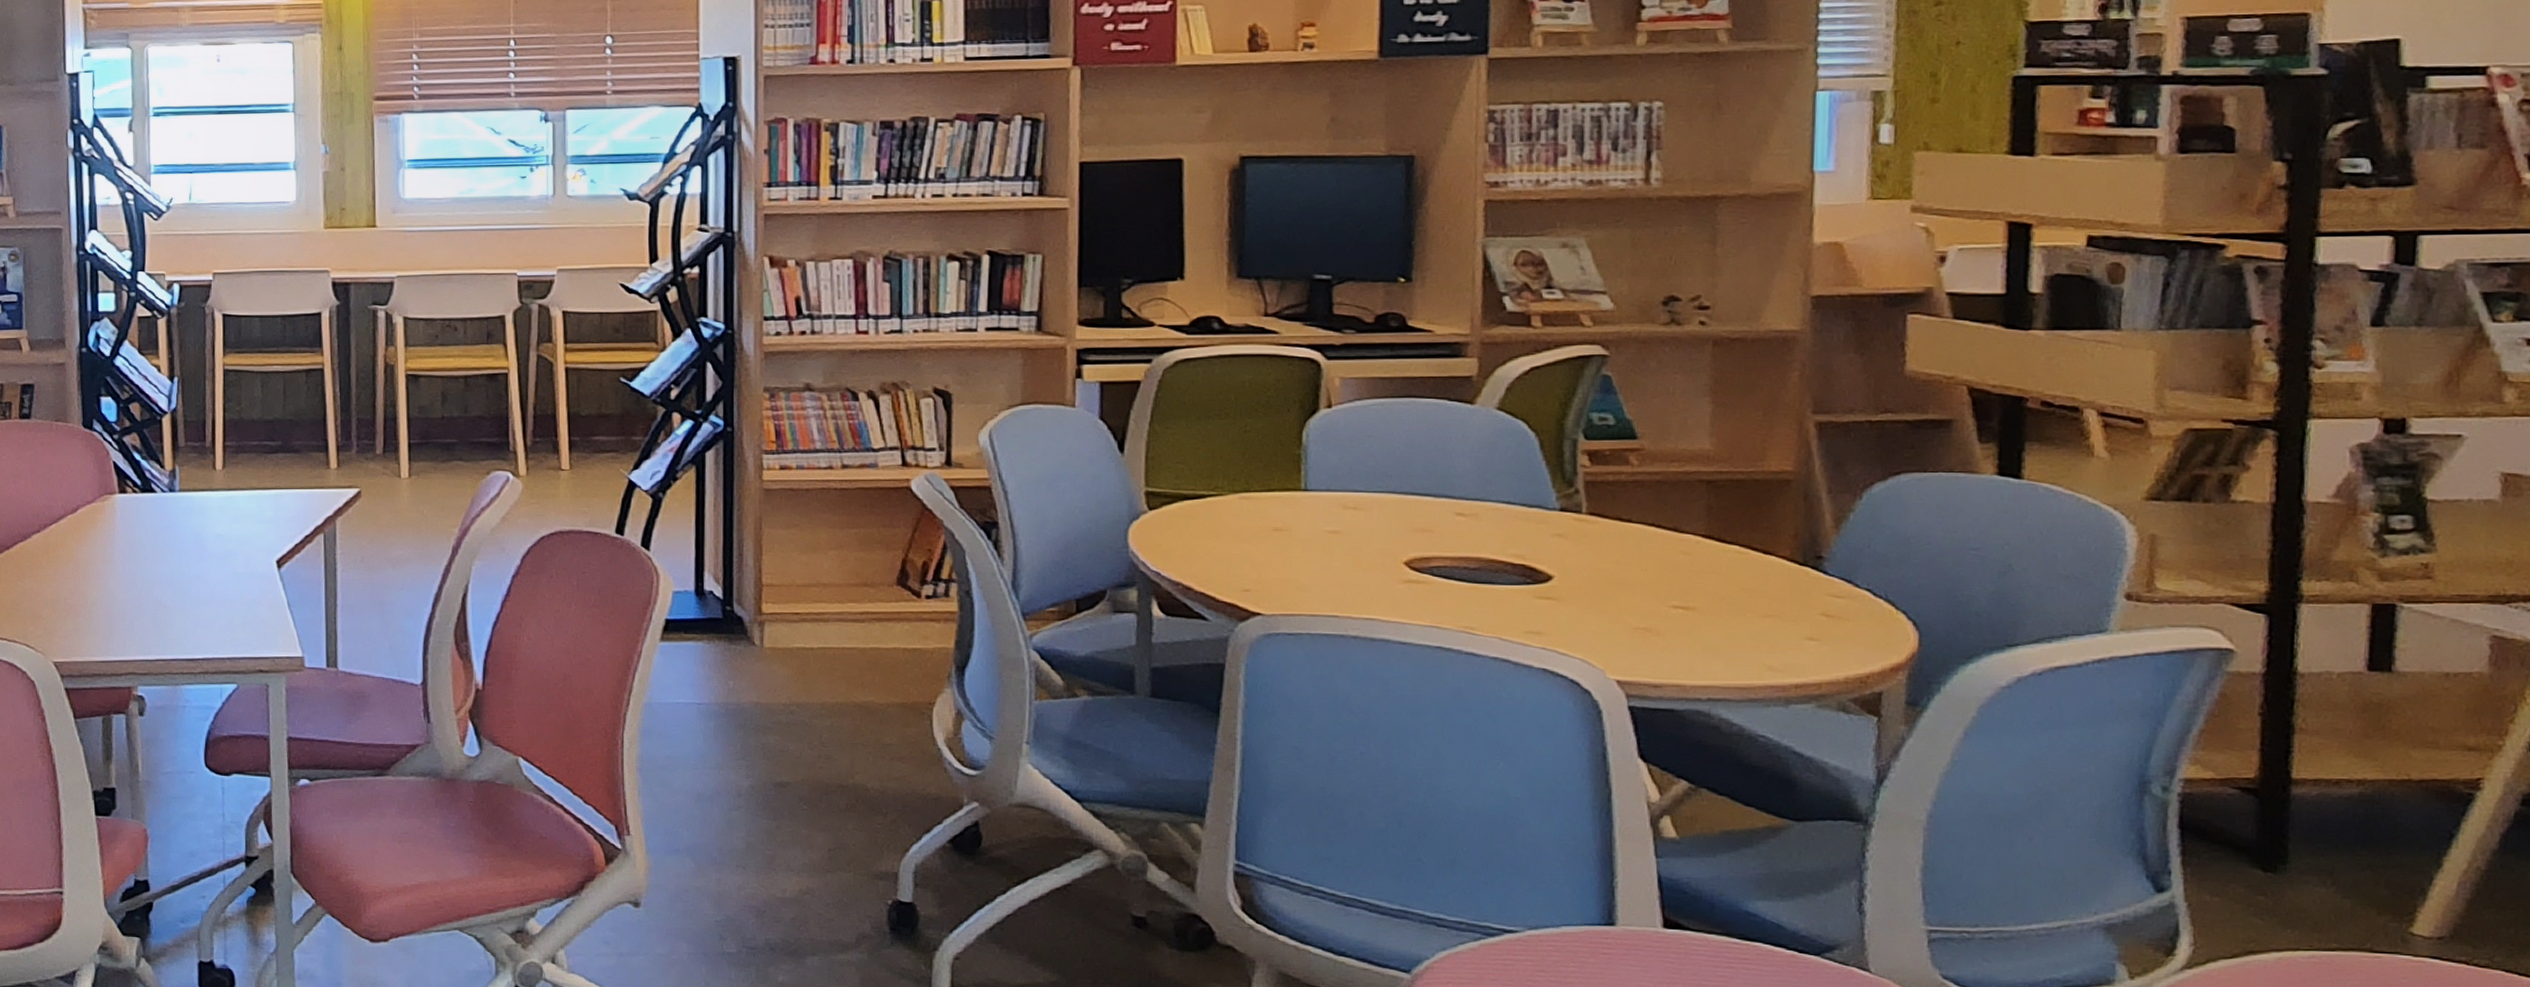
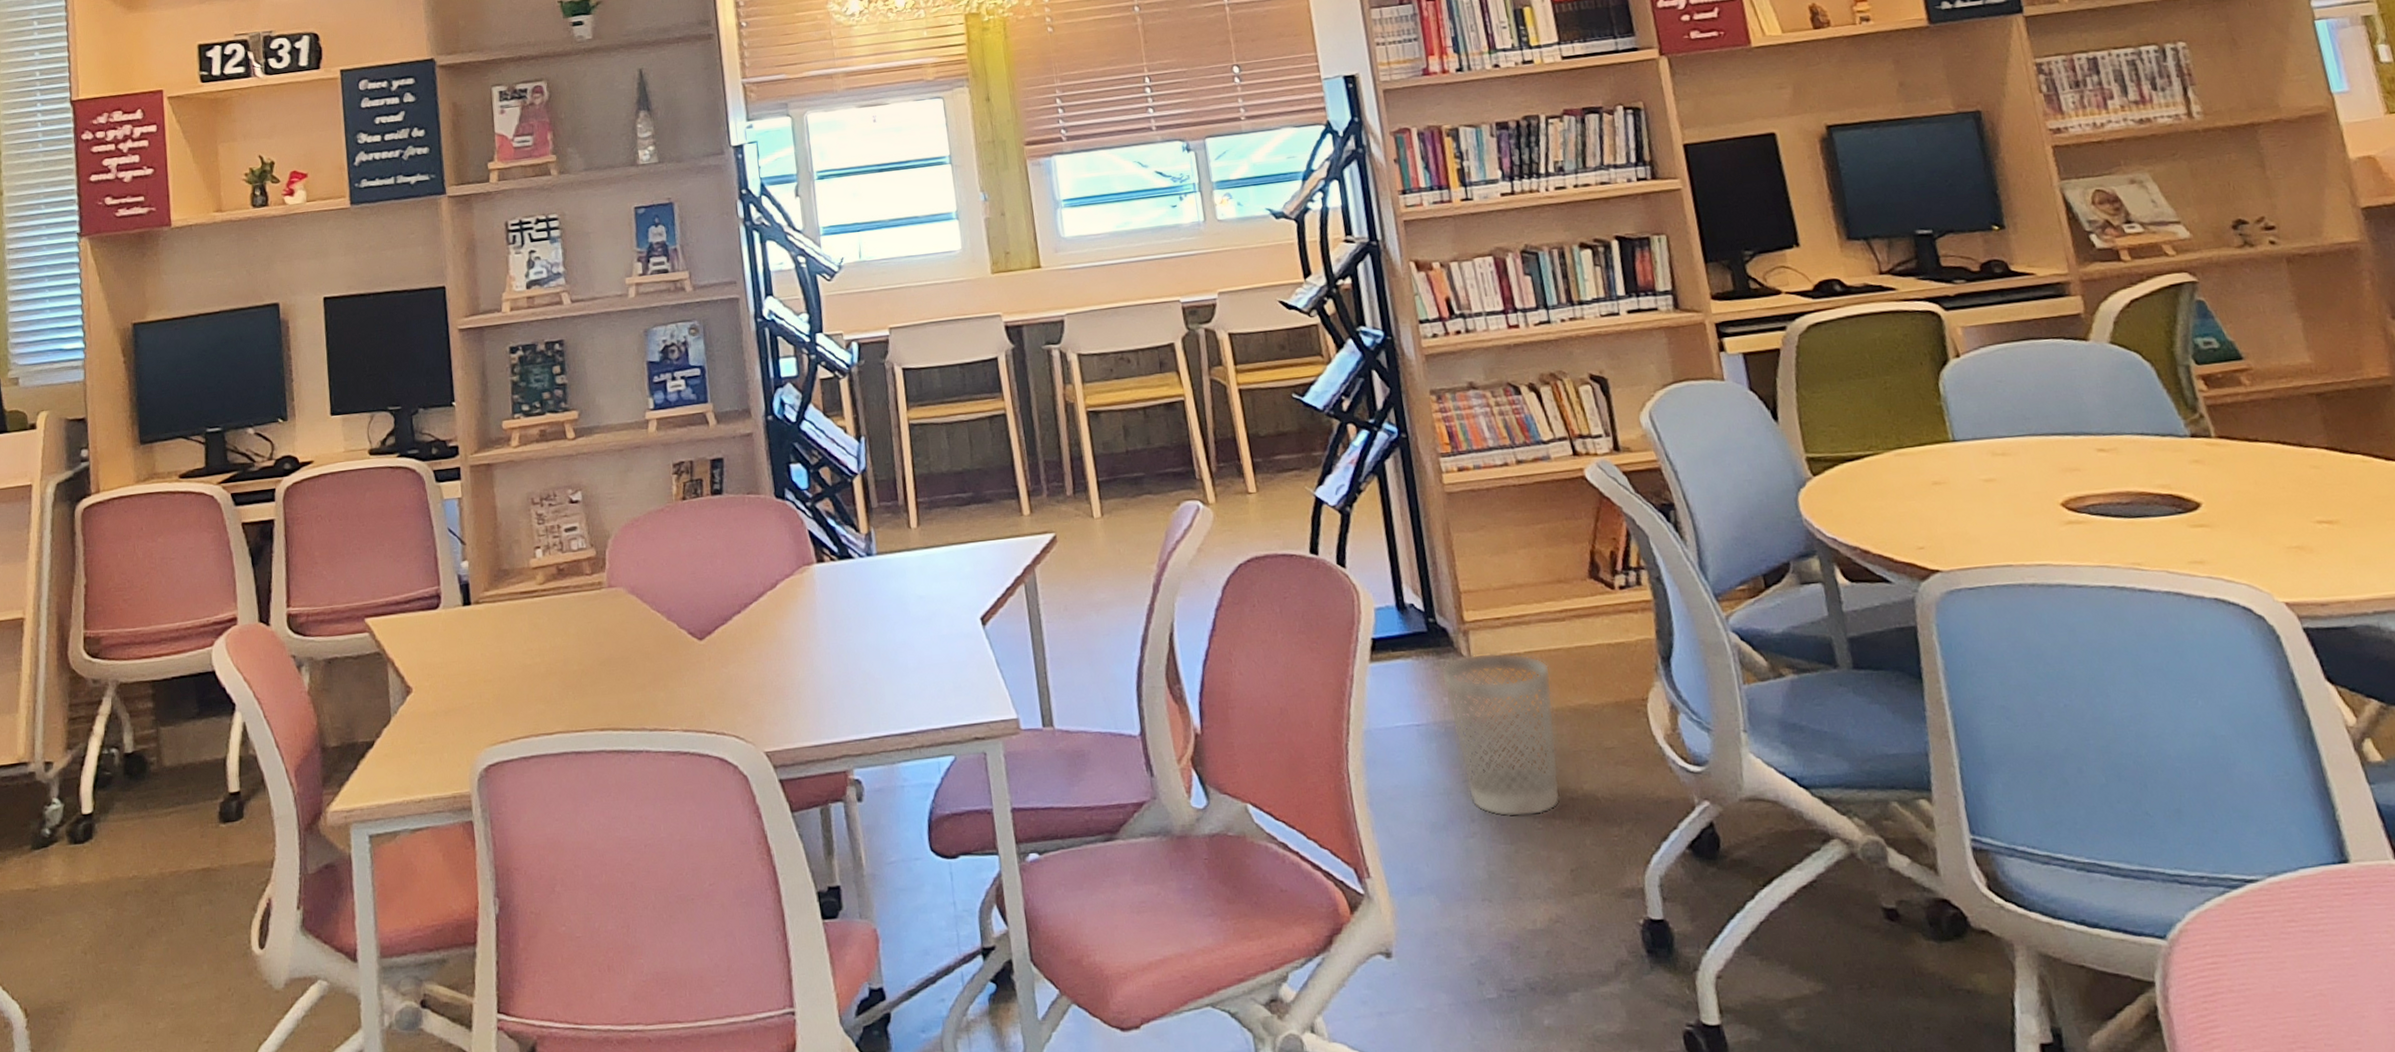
wastebasket: none [730,644,841,798] -> present [1440,652,1561,818]

